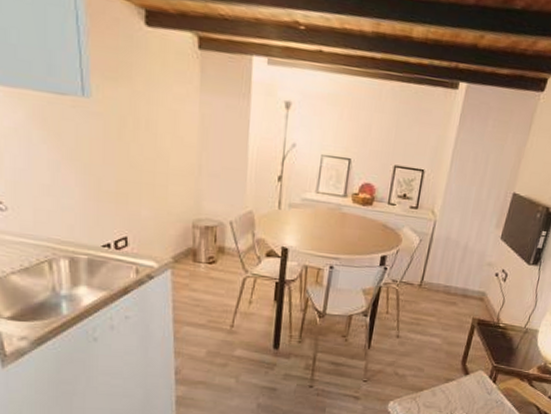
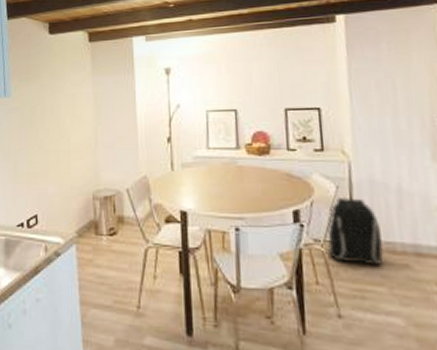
backpack: none [400,249,445,302] -> present [327,198,384,264]

